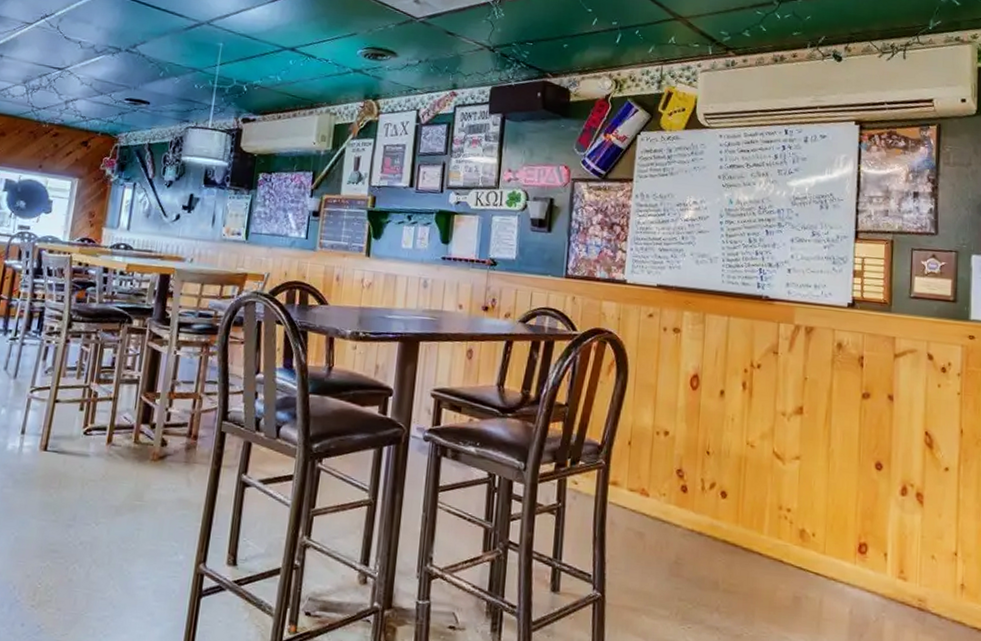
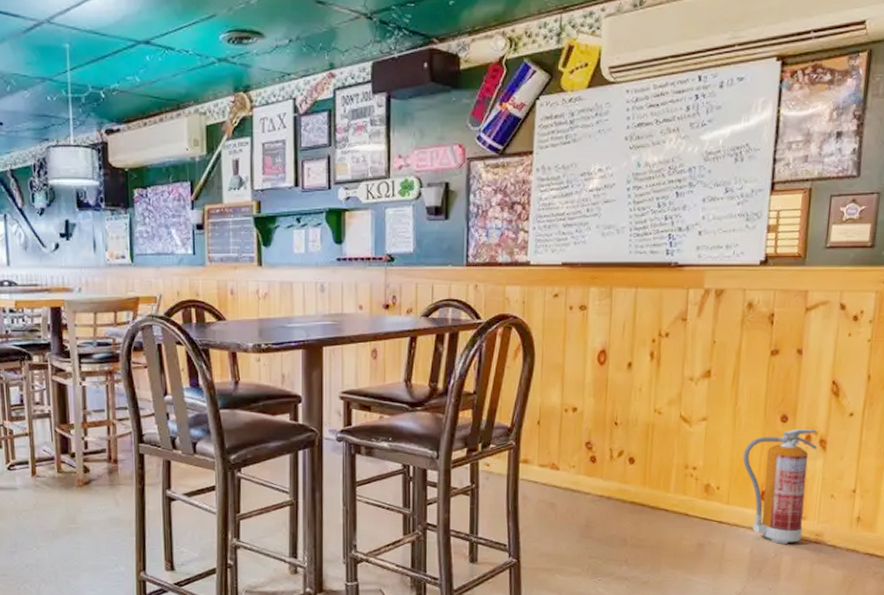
fire extinguisher: none [838,478,914,607] -> present [743,428,817,544]

